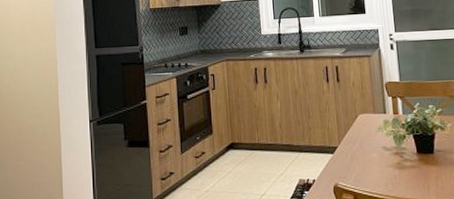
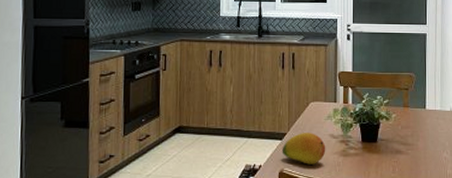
fruit: none [334,145,380,178] -> present [282,133,326,165]

